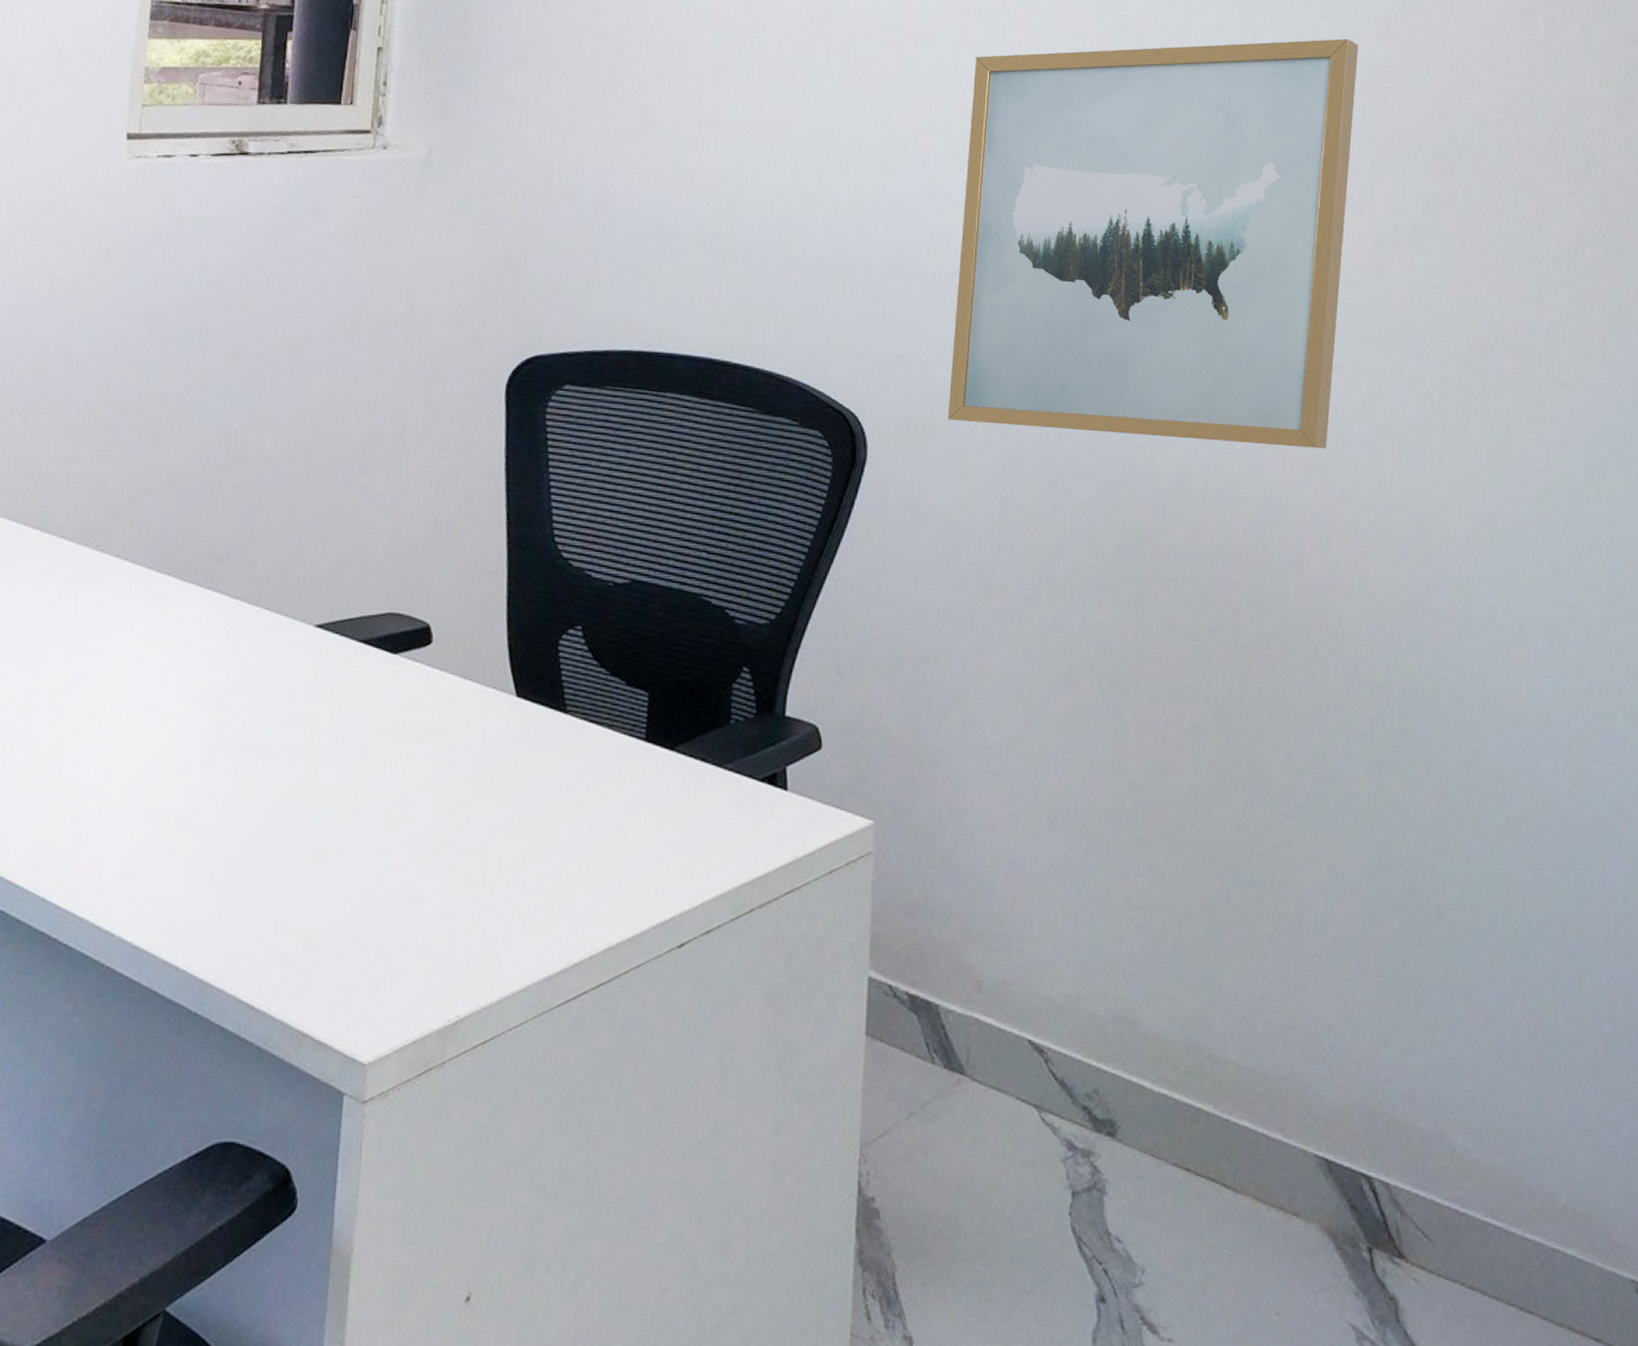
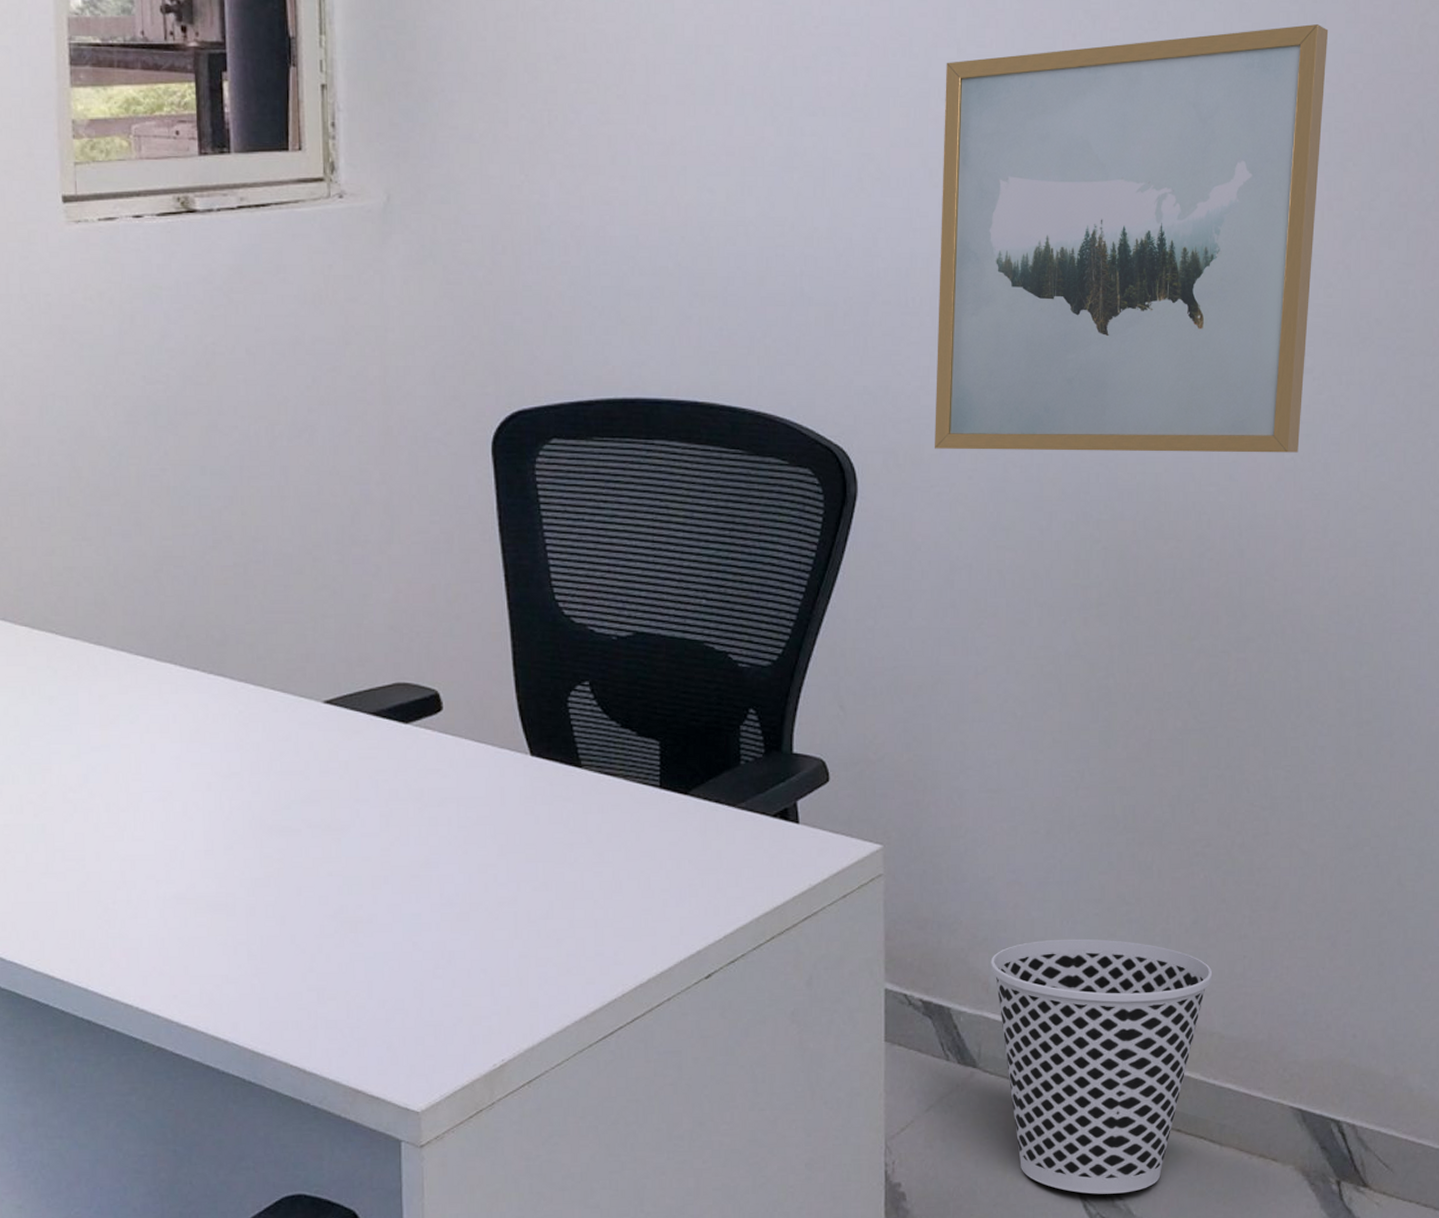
wastebasket: none [984,939,1229,1236] -> present [990,938,1213,1194]

